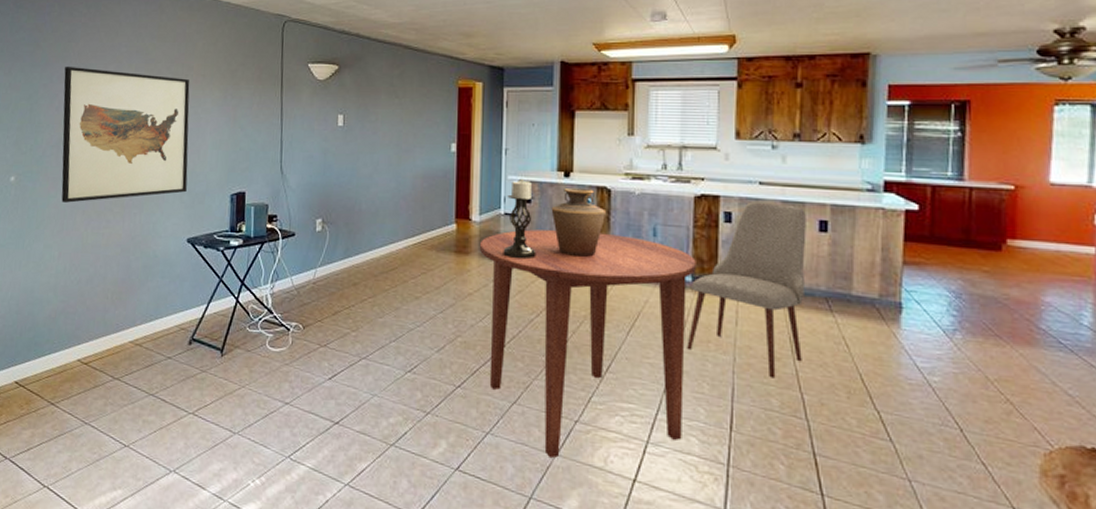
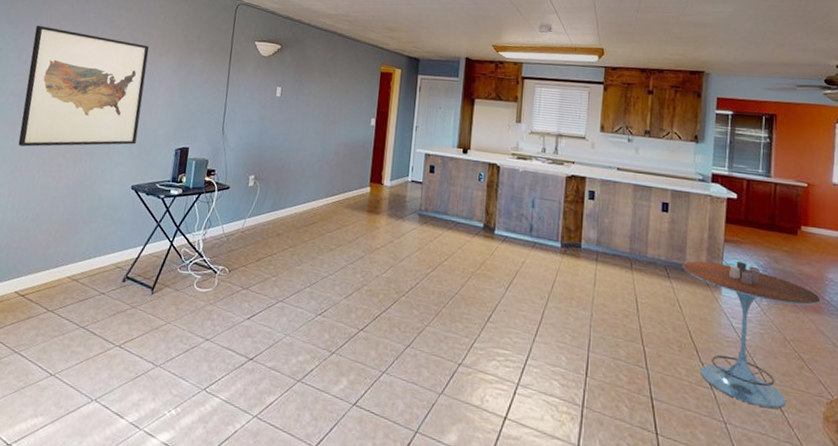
dining table: present [479,229,696,458] -> none [388,195,565,396]
candle holder: present [503,178,536,260] -> none [408,152,438,222]
vase: present [551,187,605,257] -> none [450,162,495,222]
chair: present [687,201,807,378] -> none [554,183,652,332]
side table: none [849,288,1035,463] -> present [683,261,821,409]

